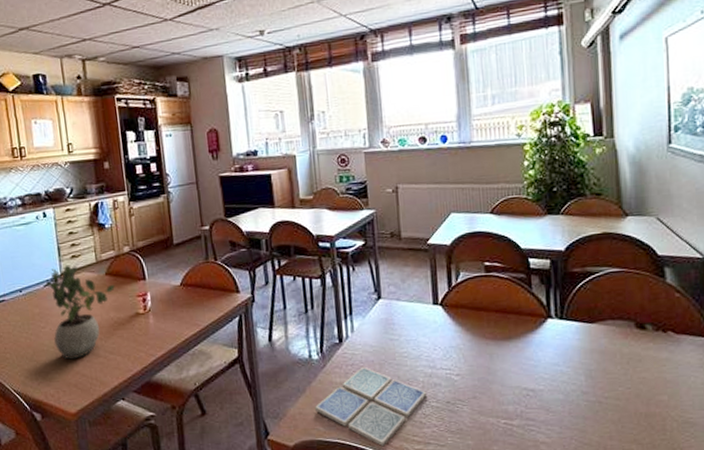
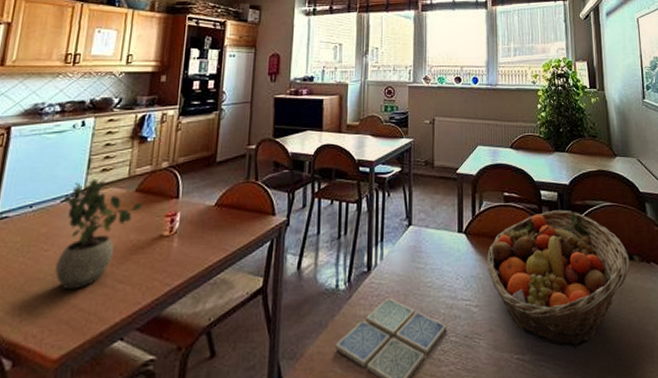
fruit basket: none [467,278,640,416] -> present [487,210,630,349]

